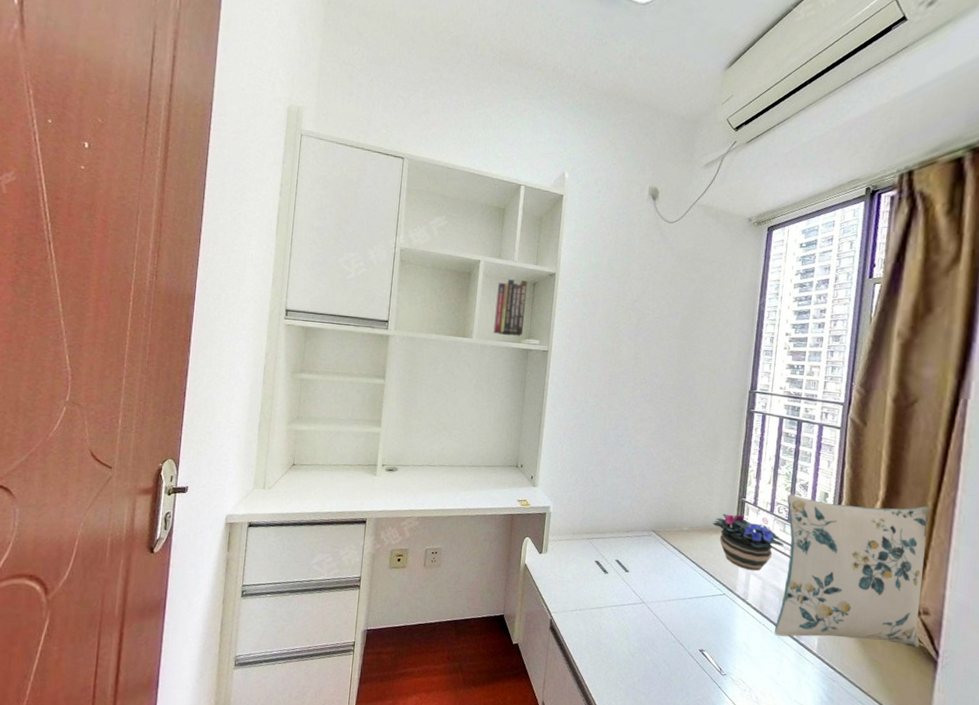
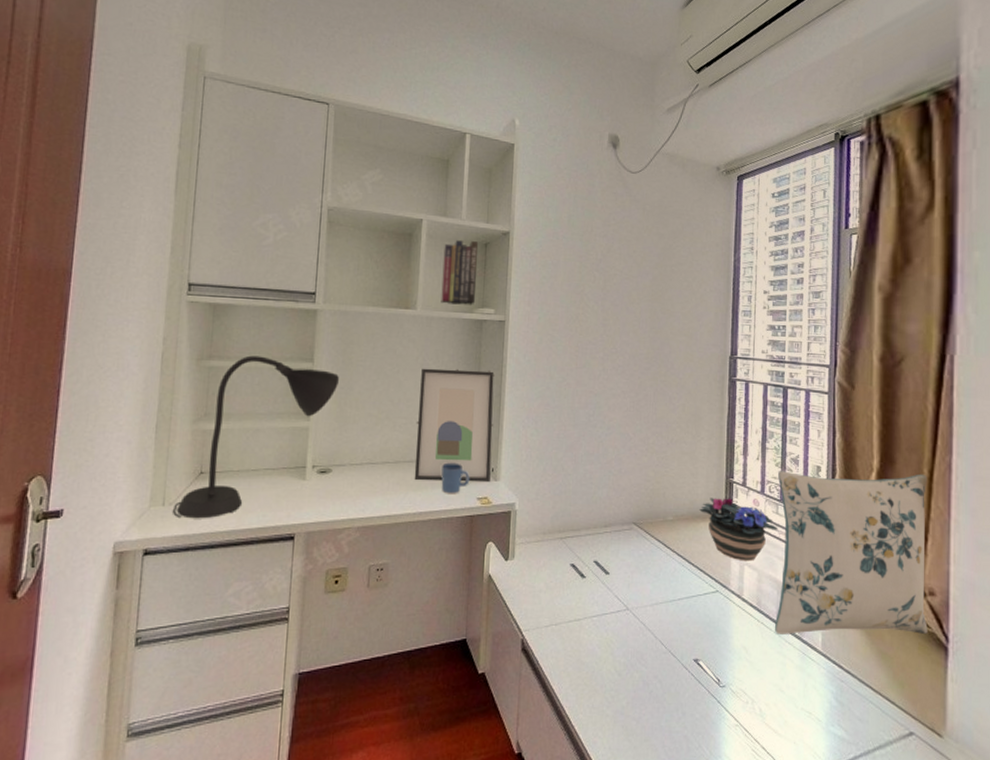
desk lamp: none [270,371,406,502] -> present [172,355,339,519]
picture frame: none [465,388,537,488] -> present [414,368,495,483]
mug: none [487,468,512,496] -> present [441,462,470,494]

